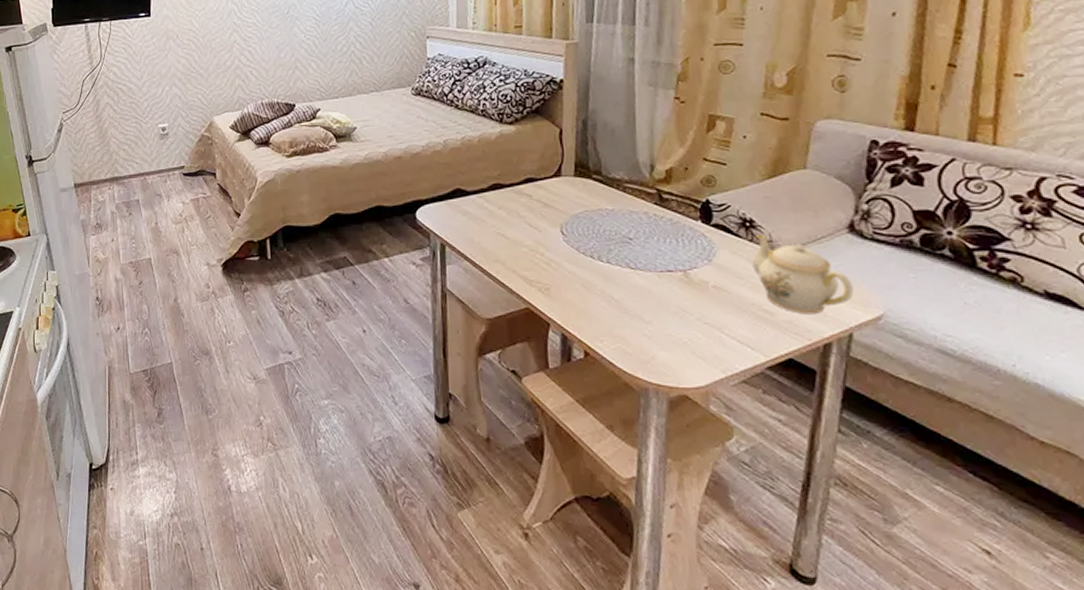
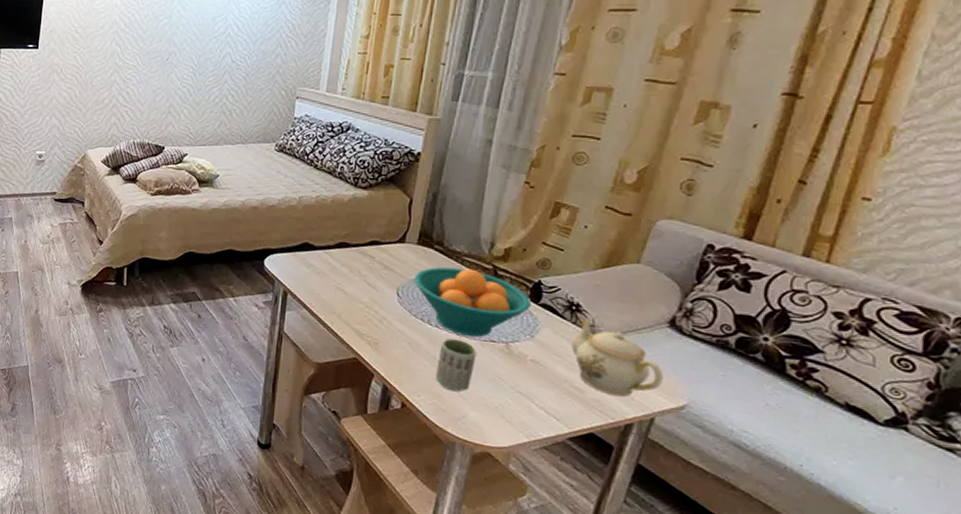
fruit bowl: none [576,195,703,269] -> present [414,267,531,338]
cup: none [615,273,656,332] -> present [436,338,477,392]

